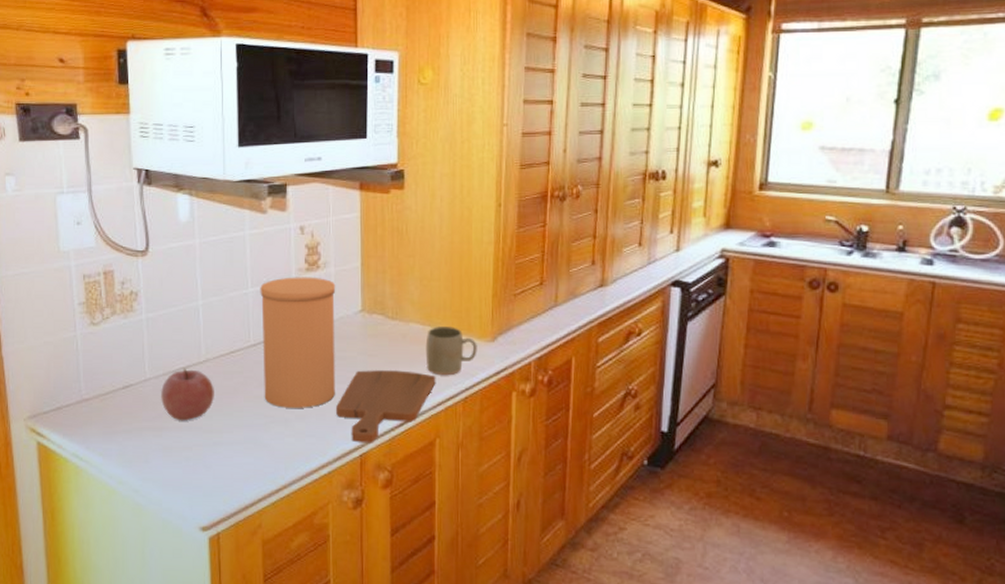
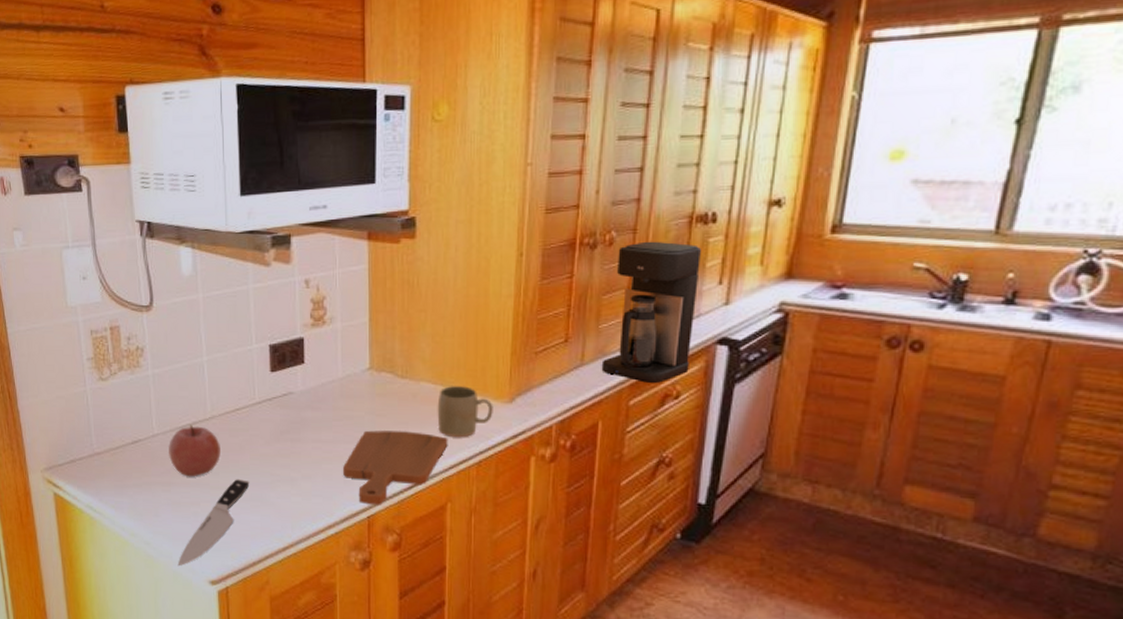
kitchen knife: none [167,422,243,514] -> present [177,479,250,567]
canister: present [260,277,336,408] -> none [264,332,343,468]
coffee maker: none [573,194,654,323] -> present [601,241,701,384]

